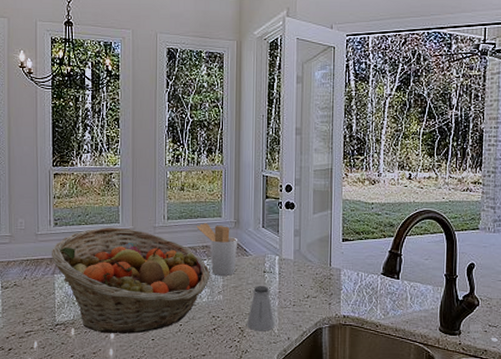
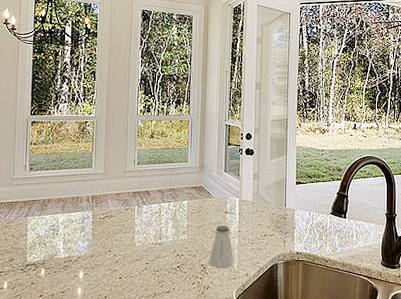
fruit basket: present [51,227,210,335] -> none [25,171,176,274]
utensil holder: present [196,223,237,276] -> none [164,168,201,216]

